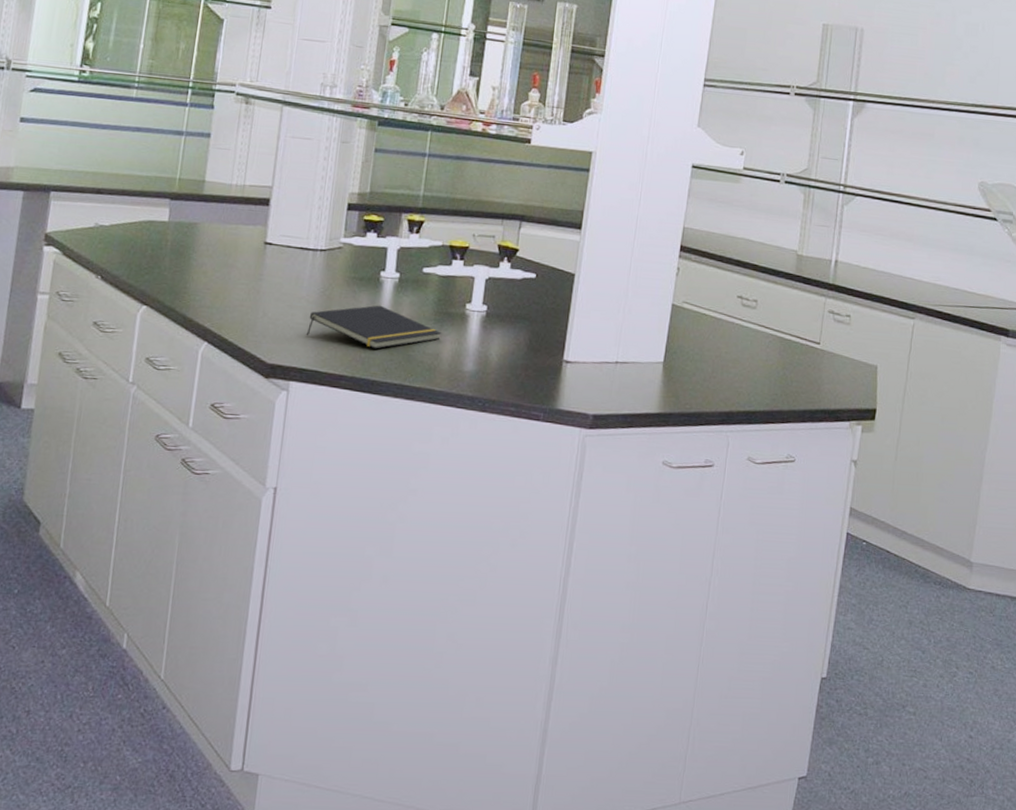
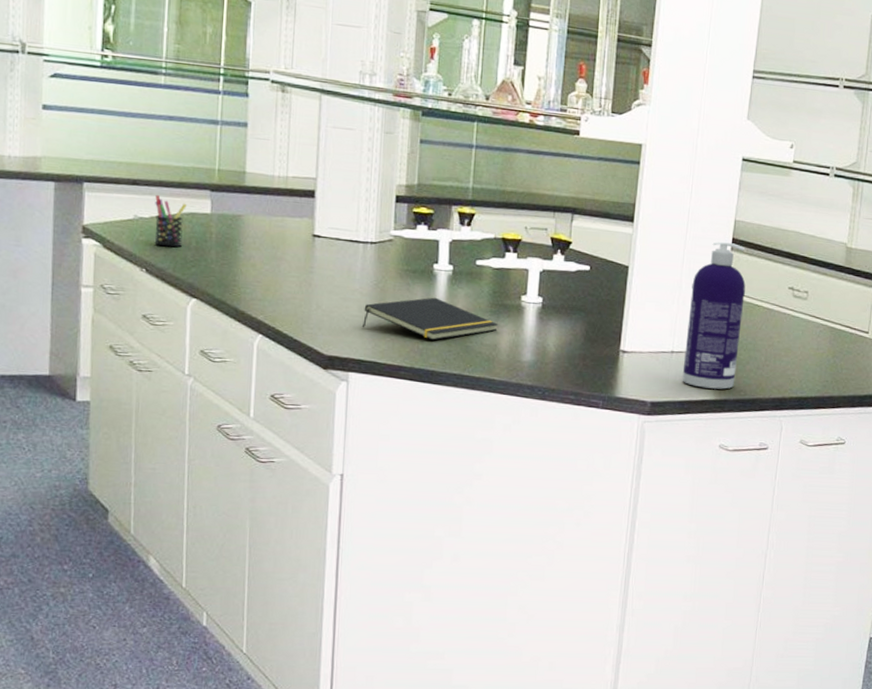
pen holder: none [112,204,146,255] -> present [154,195,187,248]
spray bottle: none [626,249,694,402] -> present [682,241,746,390]

